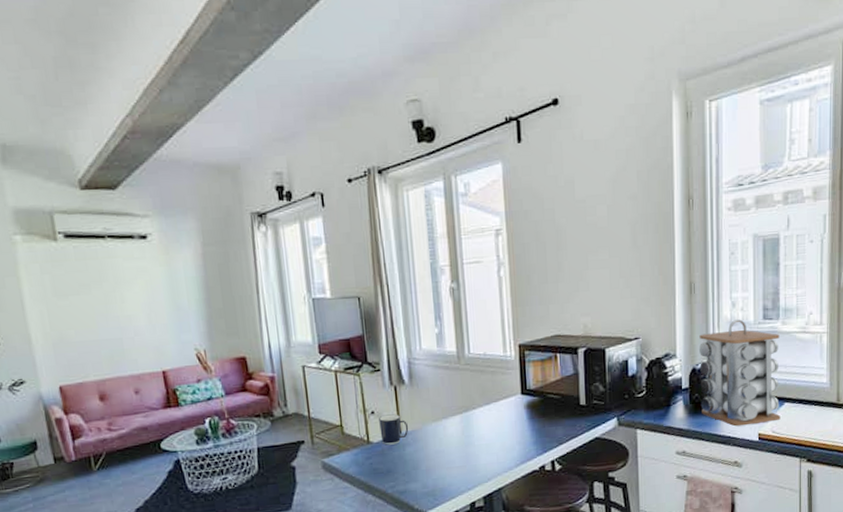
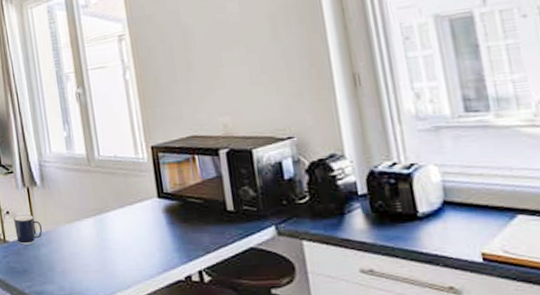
spice rack: present [699,319,781,427] -> none [374,113,515,243]

